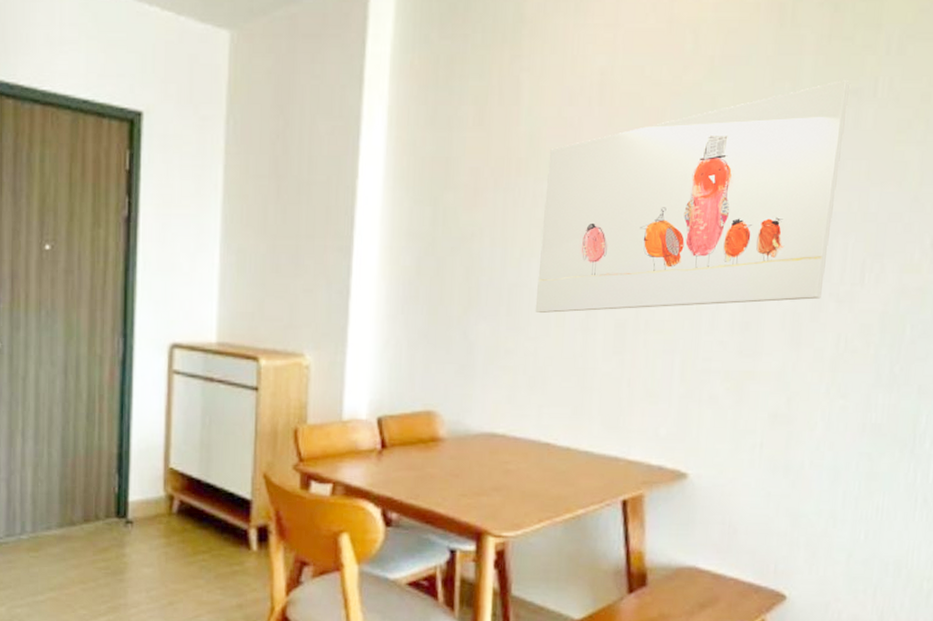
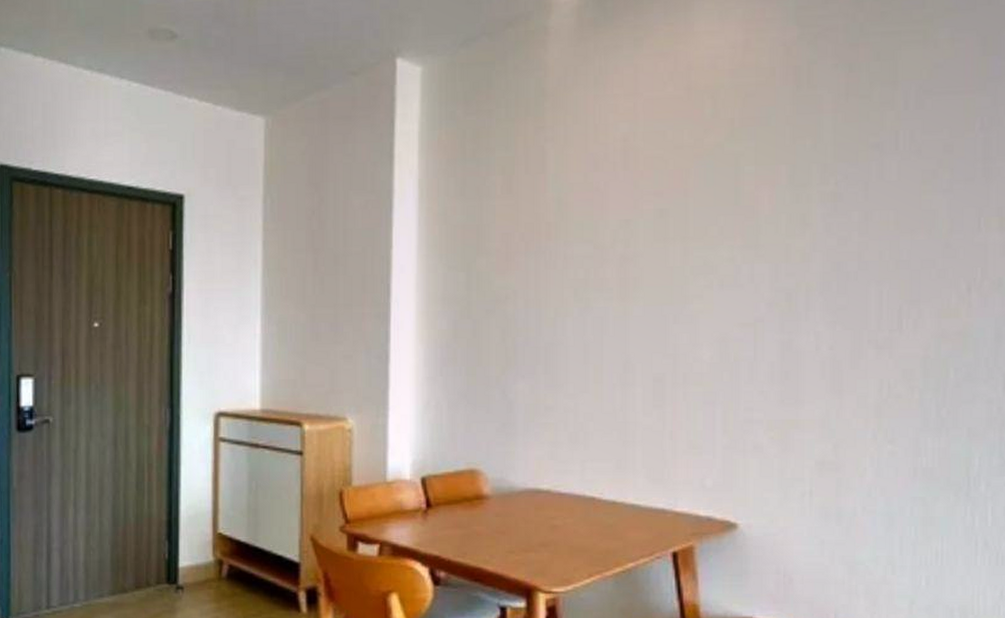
wall art: present [535,79,851,314] -> none [572,134,872,371]

